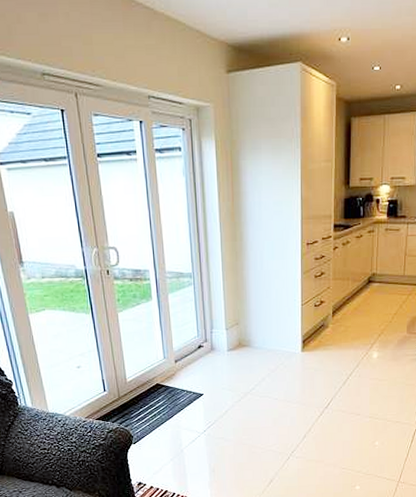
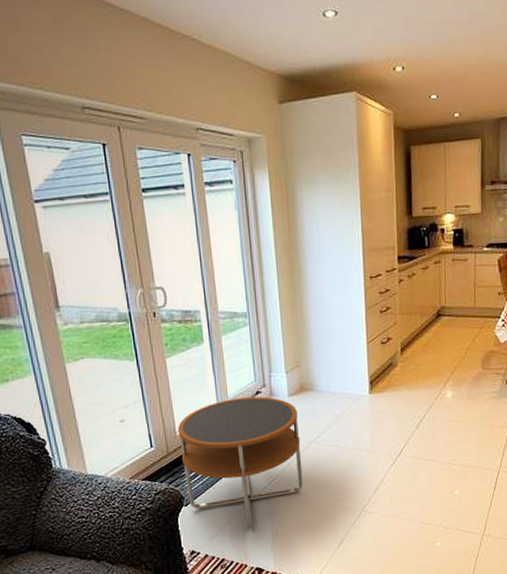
side table: none [127,350,239,467] -> present [177,396,303,530]

